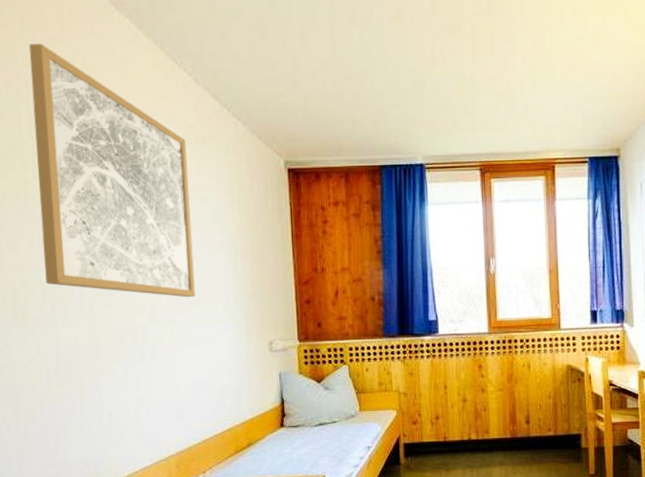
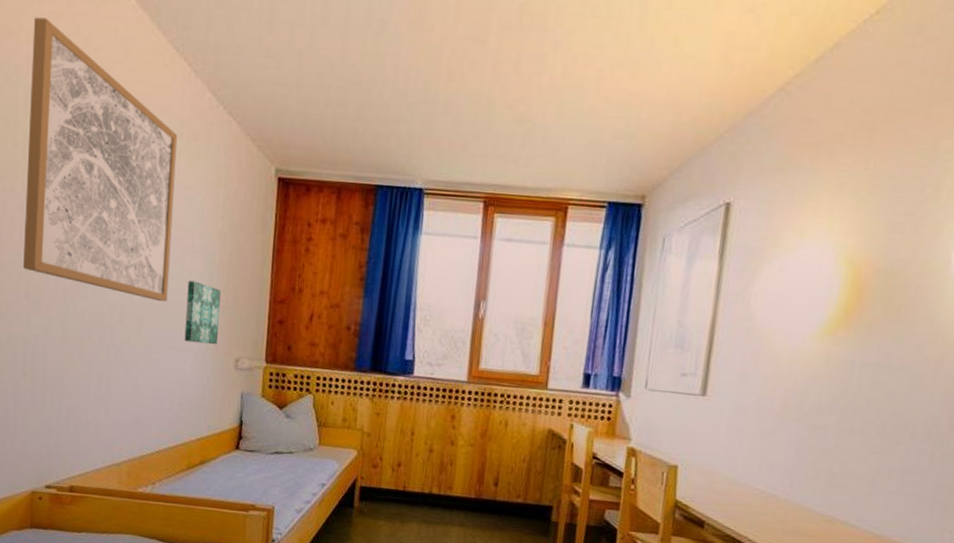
wall art: none [213,274,250,332] -> present [184,280,221,345]

